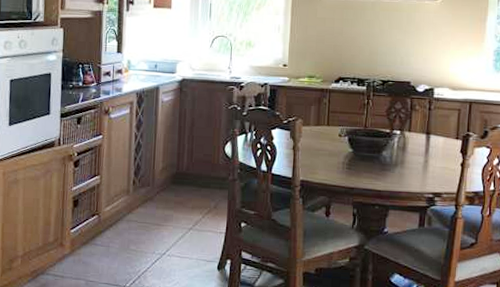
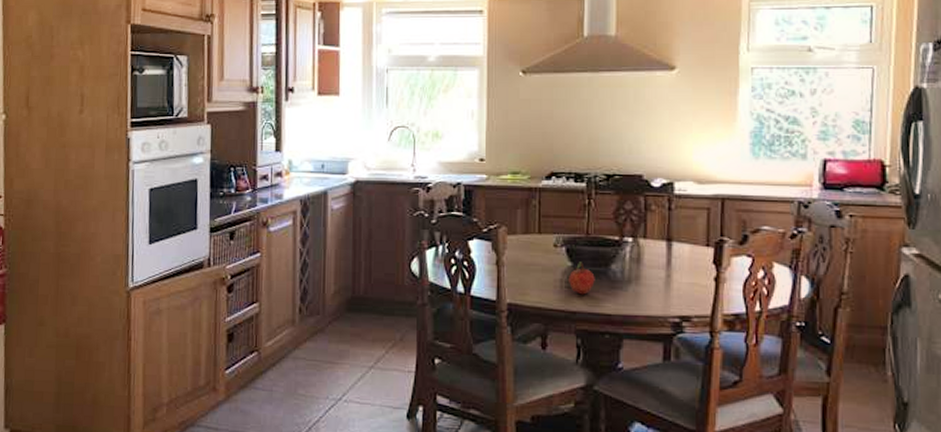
fruit: none [349,149,370,175] -> present [569,262,595,295]

